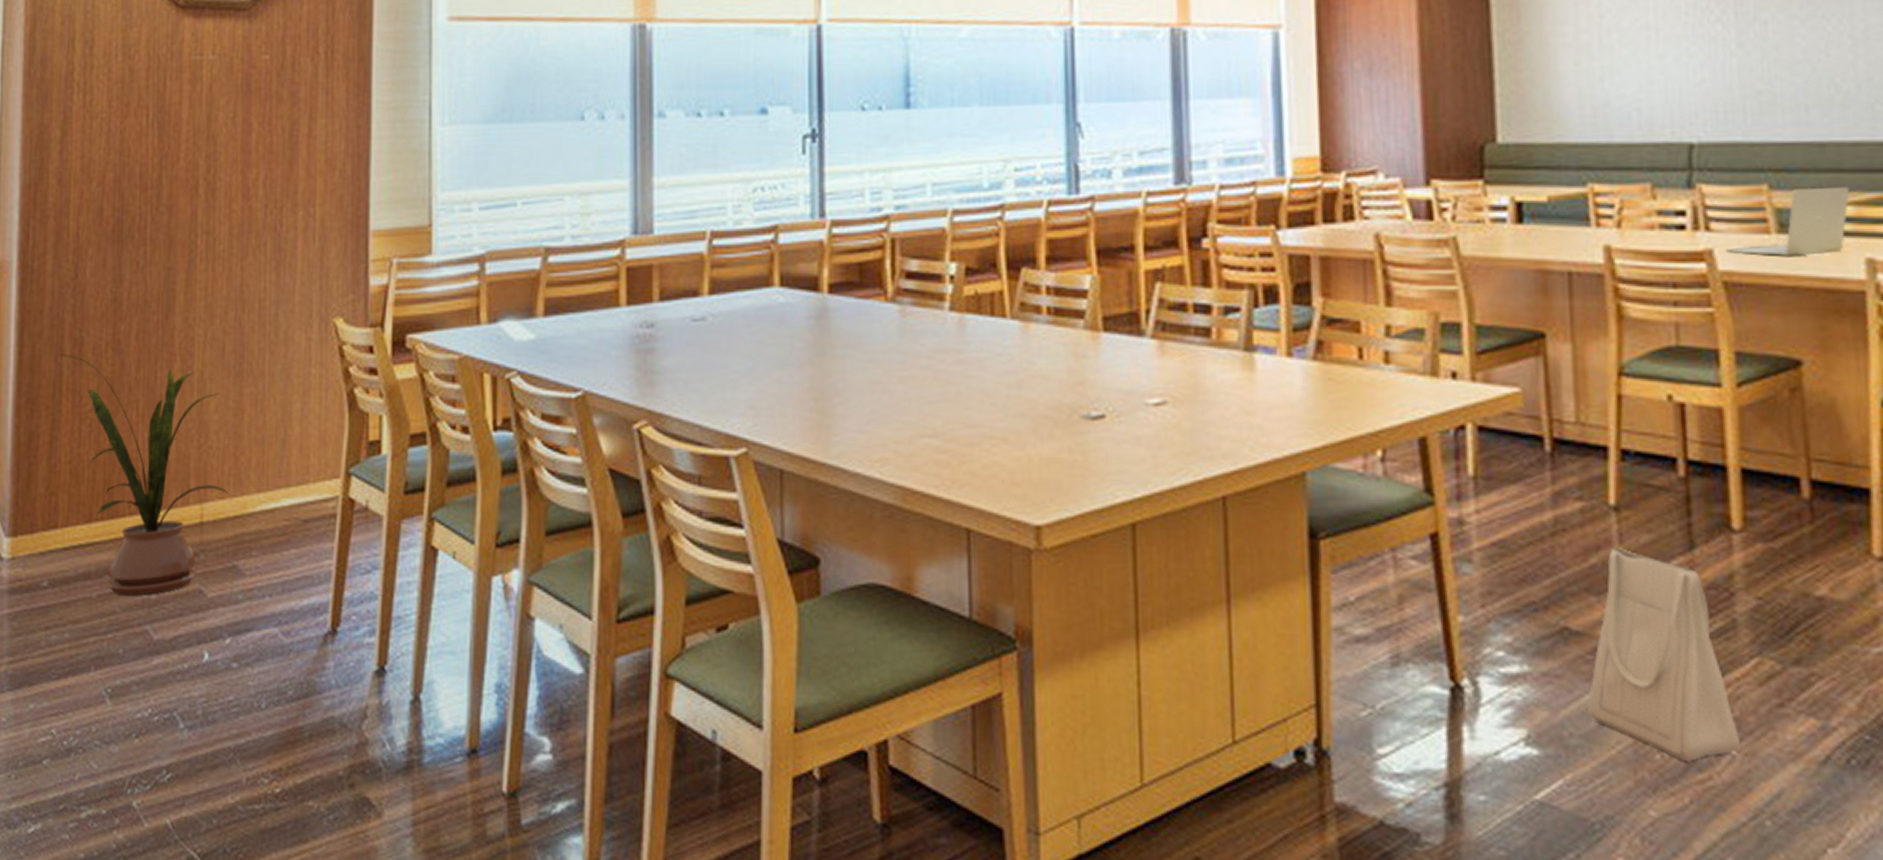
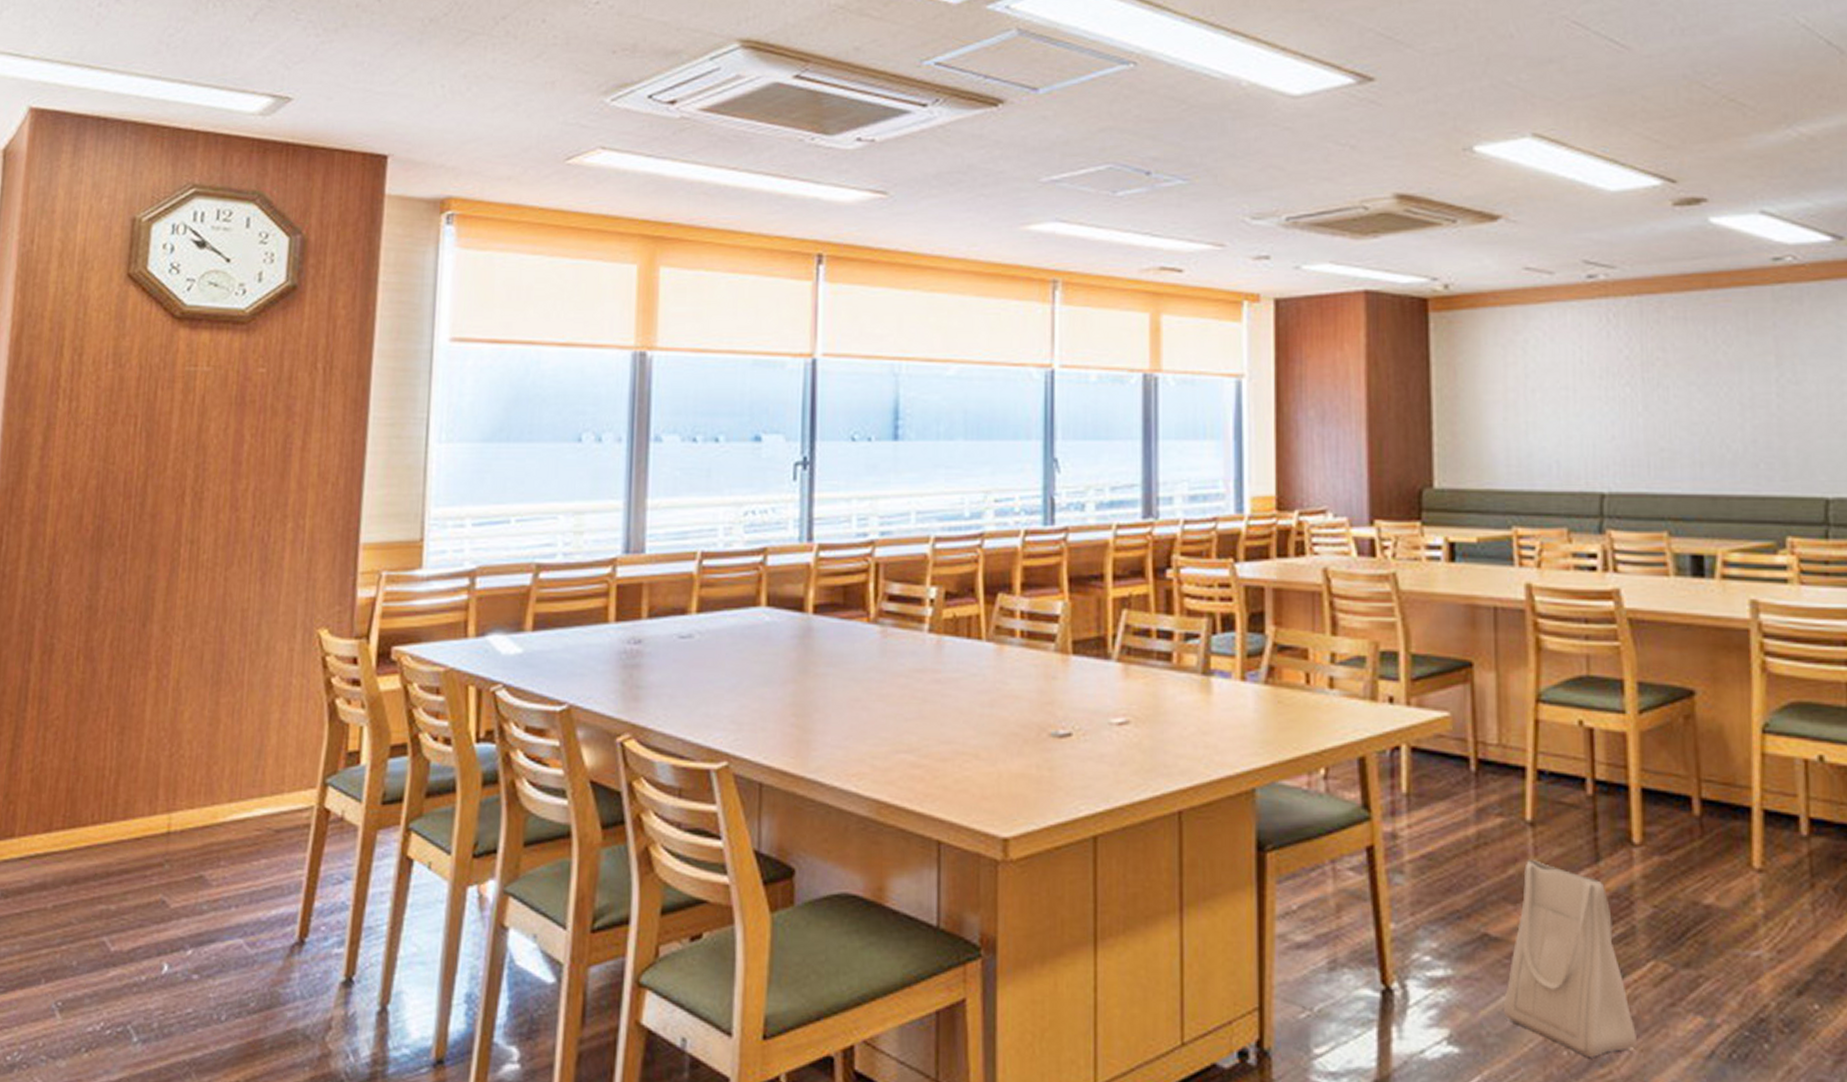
house plant: present [57,354,230,596] -> none [25,660,201,907]
laptop: present [1726,186,1850,256] -> none [1632,535,1737,596]

